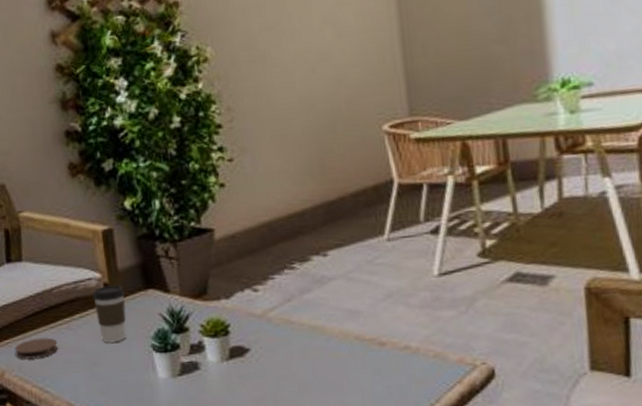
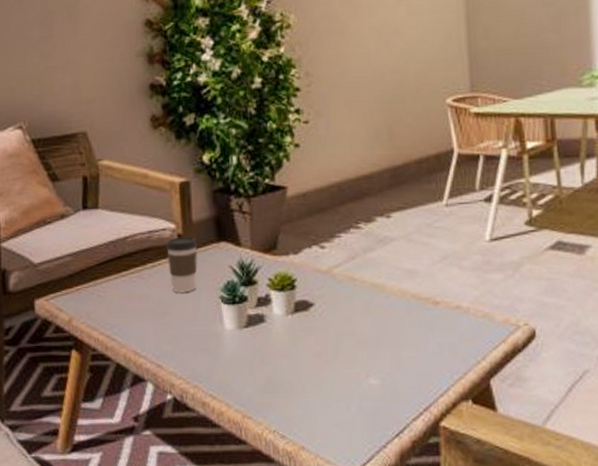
coaster: present [14,338,58,360] -> none [84,286,128,307]

